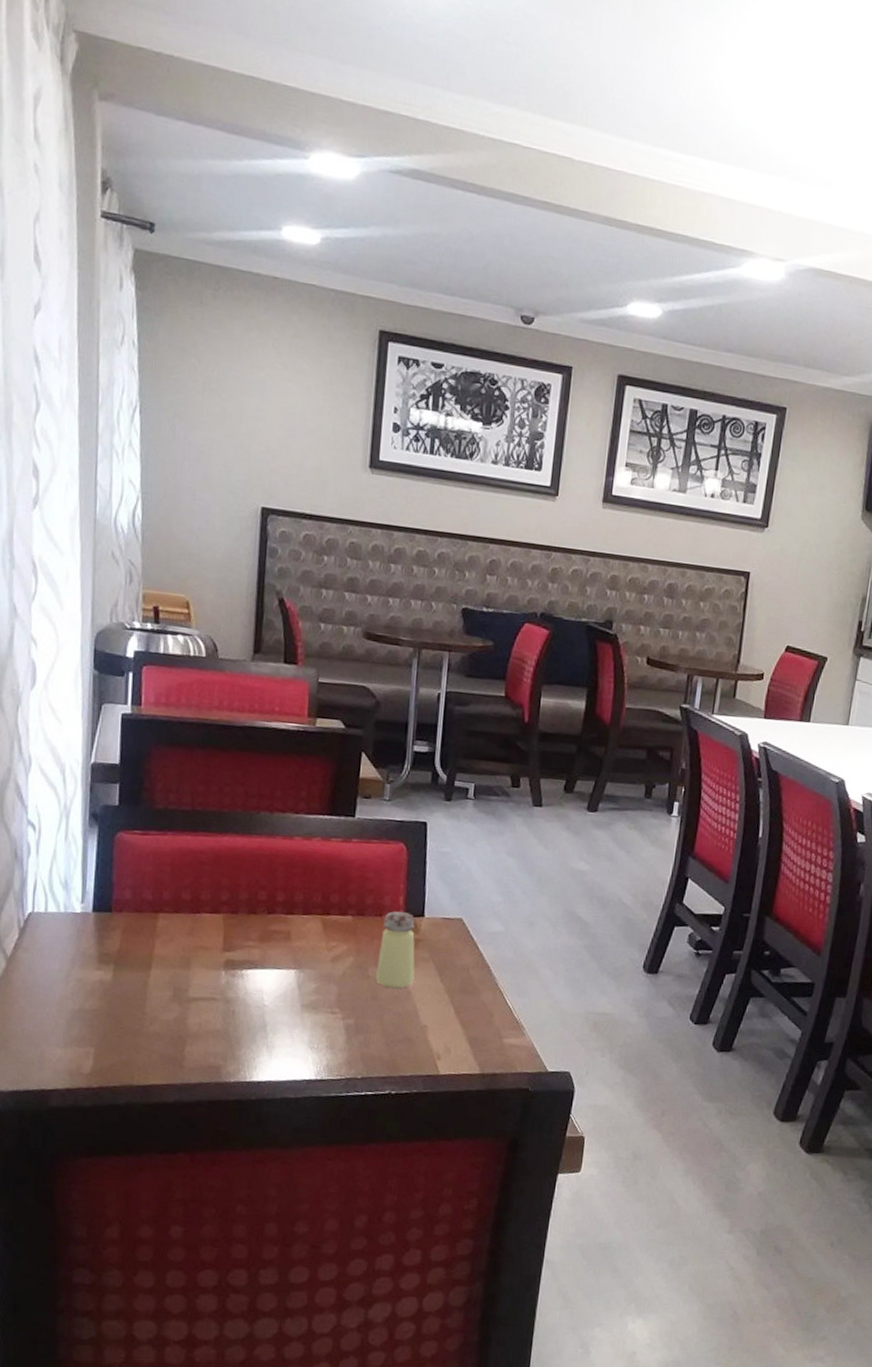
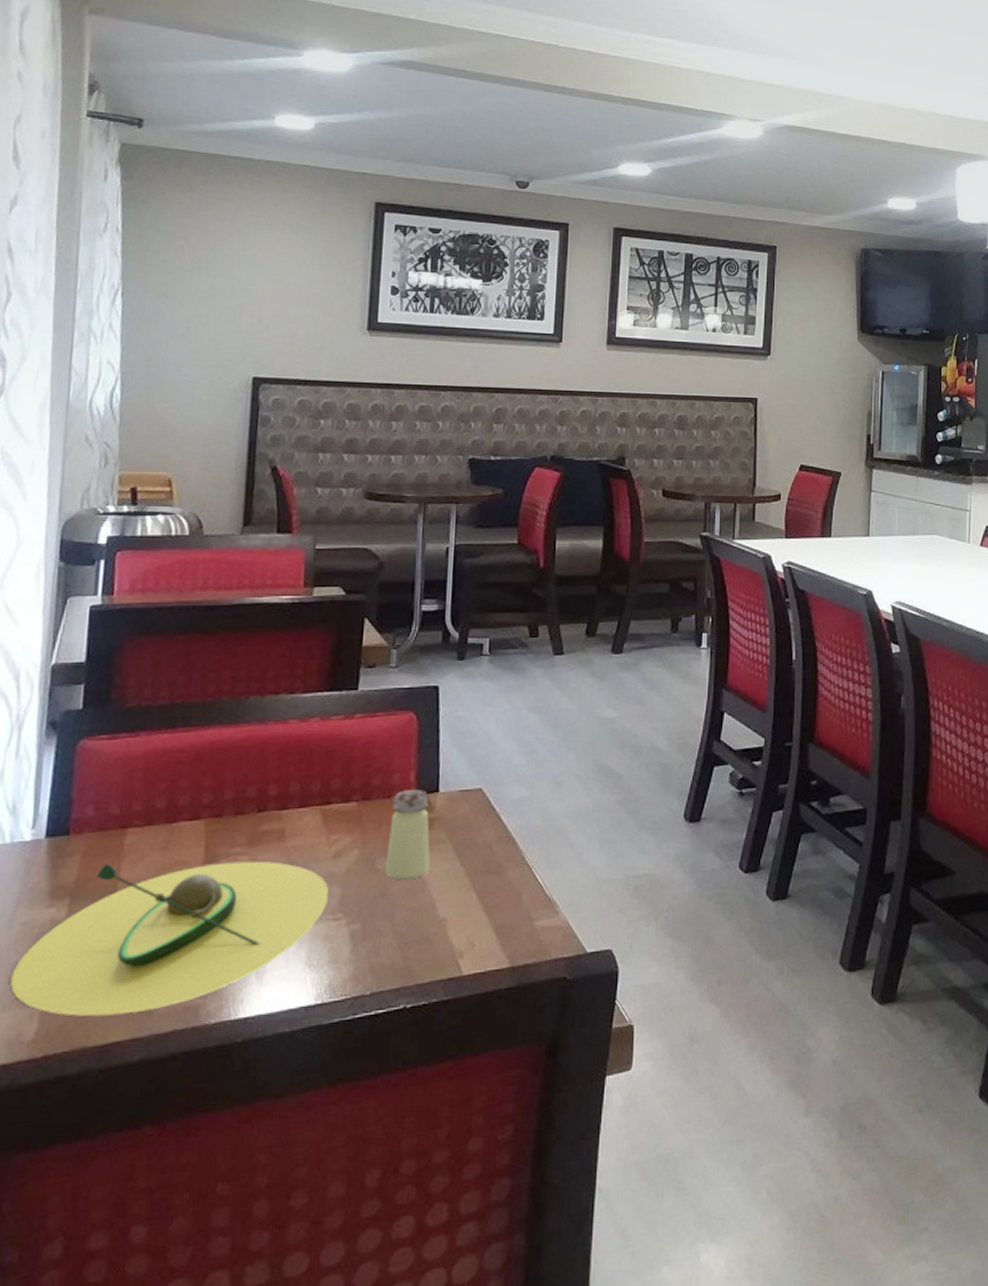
avocado: none [70,939,328,1064] -> present [10,861,330,1016]

